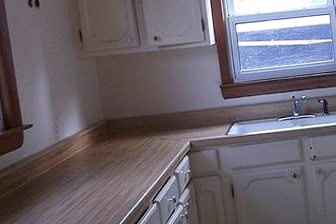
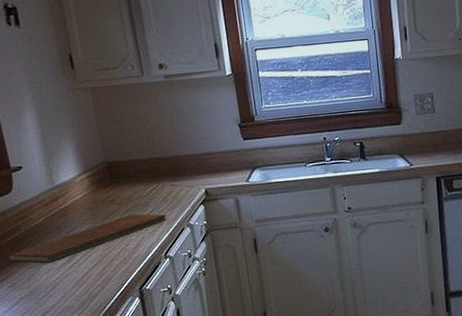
chopping board: none [15,164,156,209] -> present [8,214,167,262]

